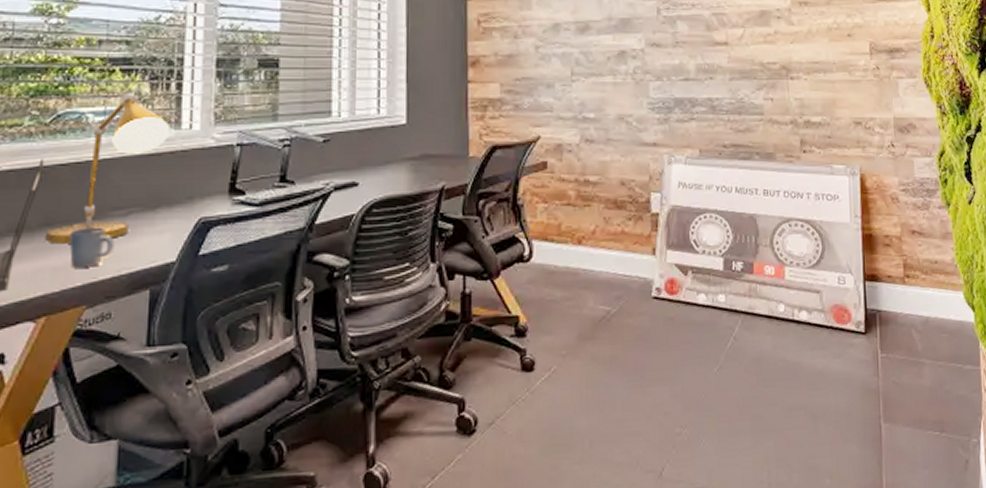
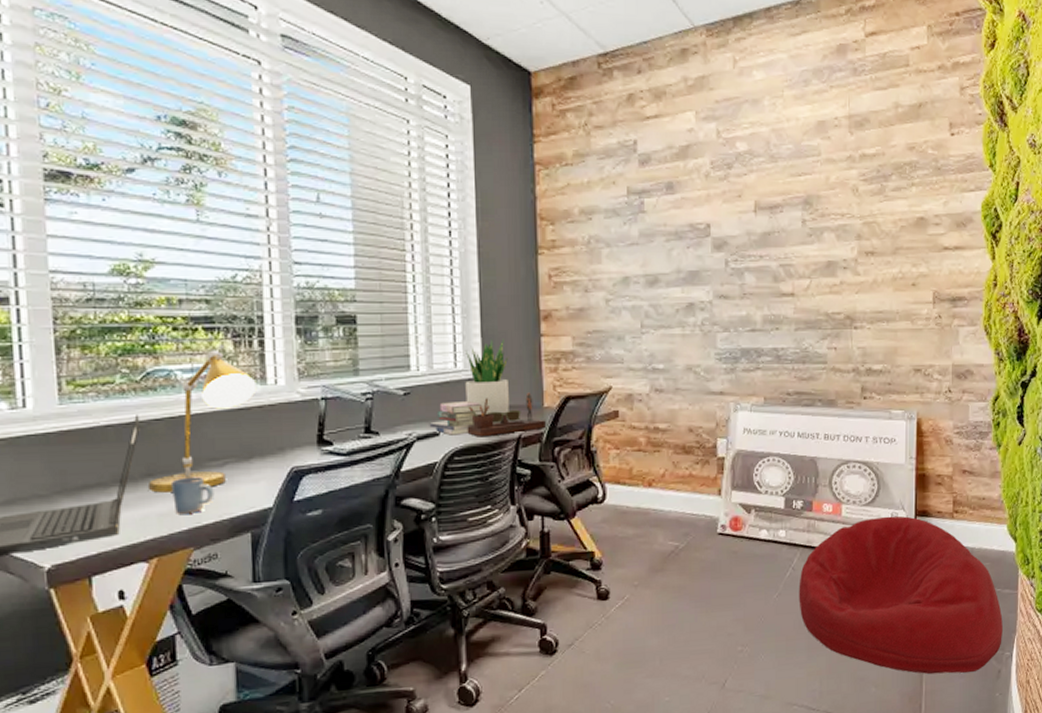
books: none [348,148,404,186] -> present [429,400,482,435]
desk organizer: none [387,141,470,188] -> present [467,392,546,437]
planter: none [388,85,435,173] -> present [465,339,509,423]
beanbag: none [741,280,968,464] -> present [799,516,1003,674]

